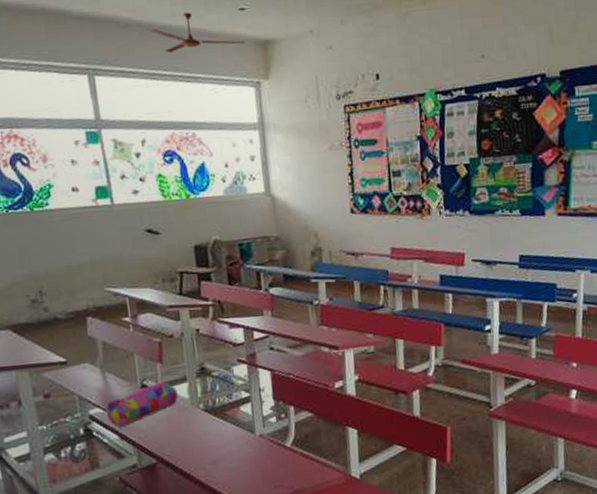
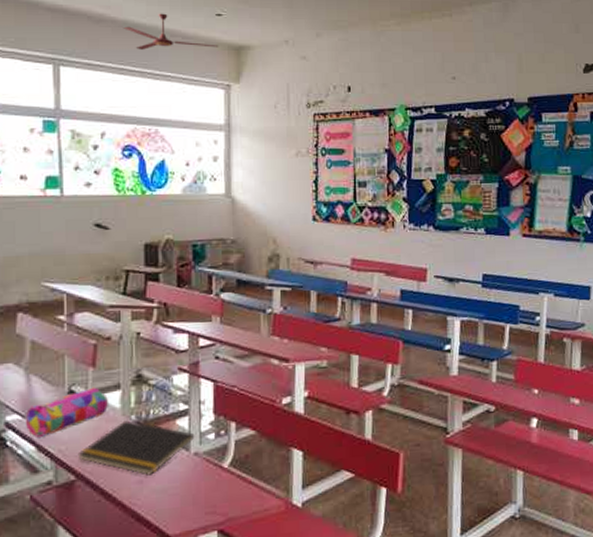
notepad: none [156,409,259,456] -> present [77,420,195,476]

